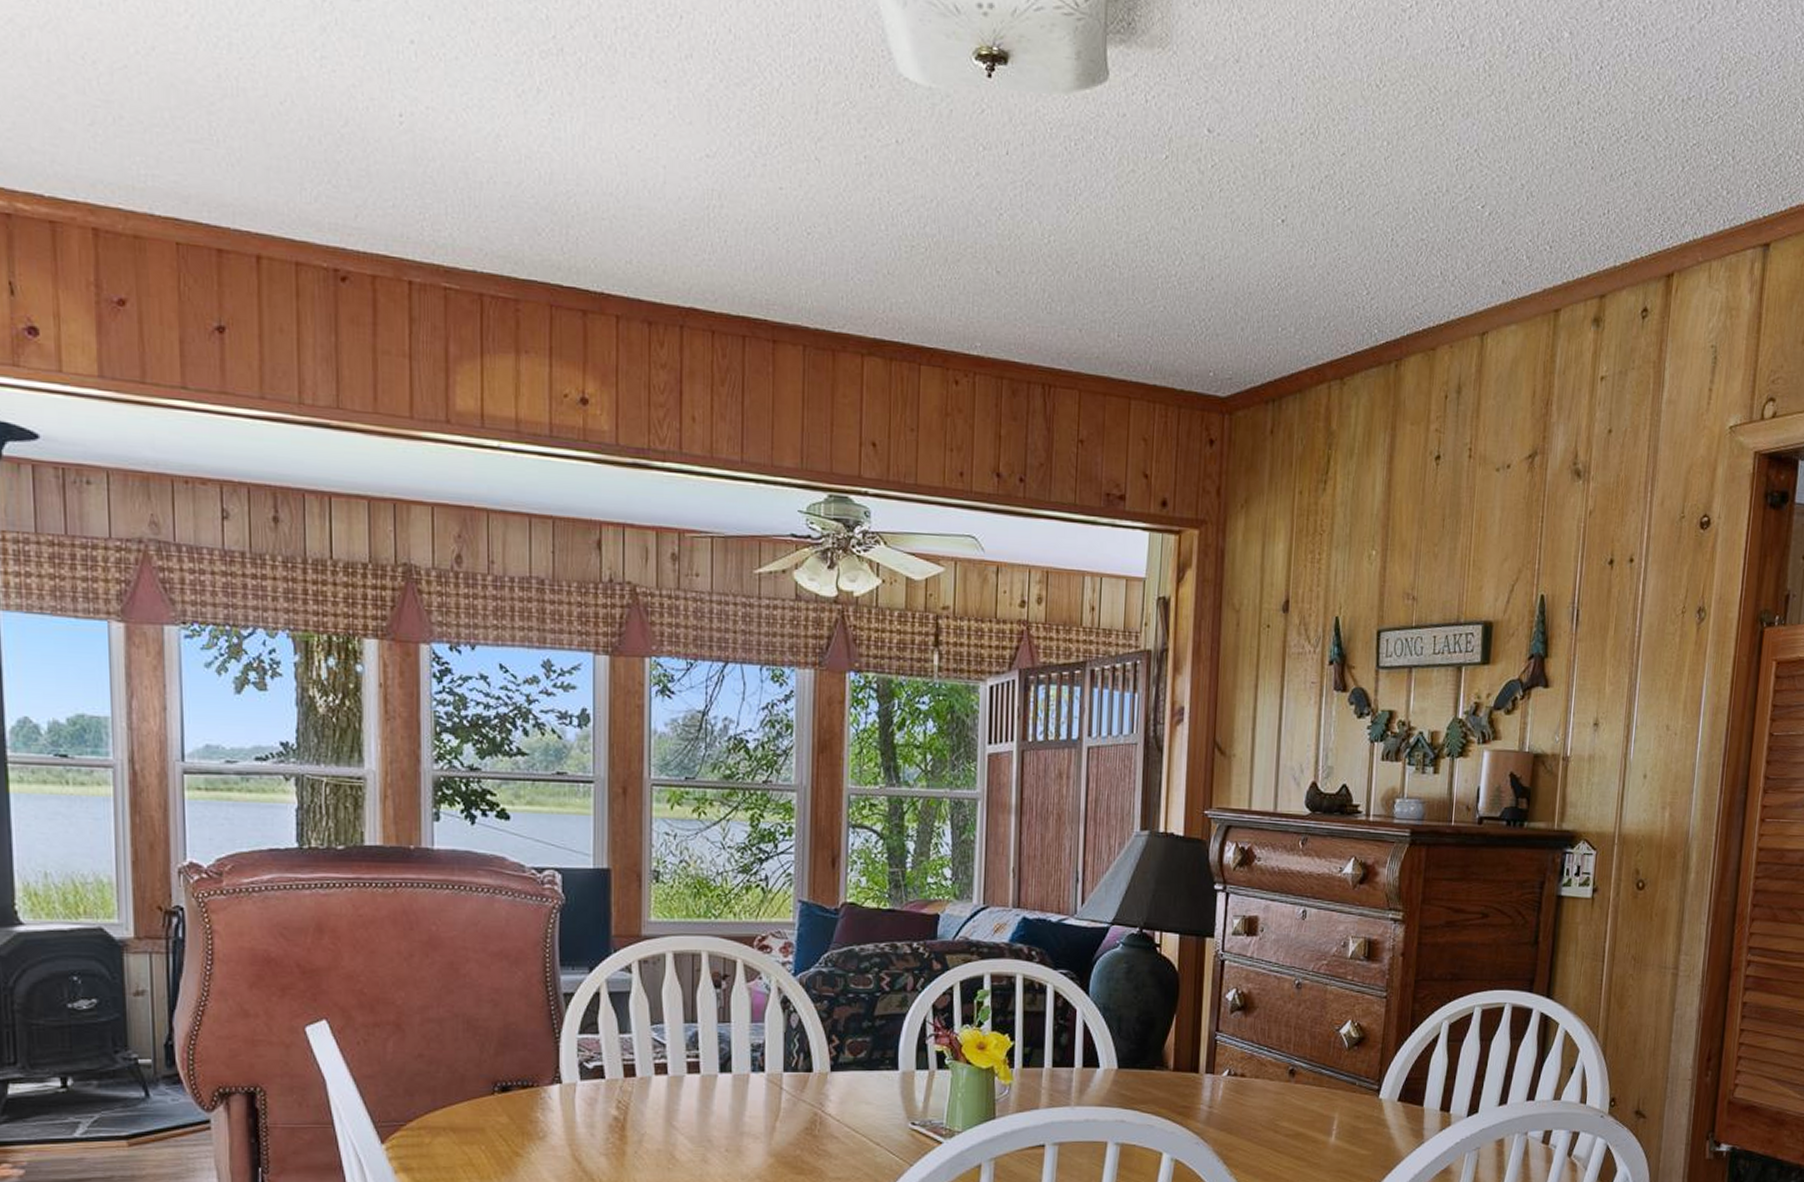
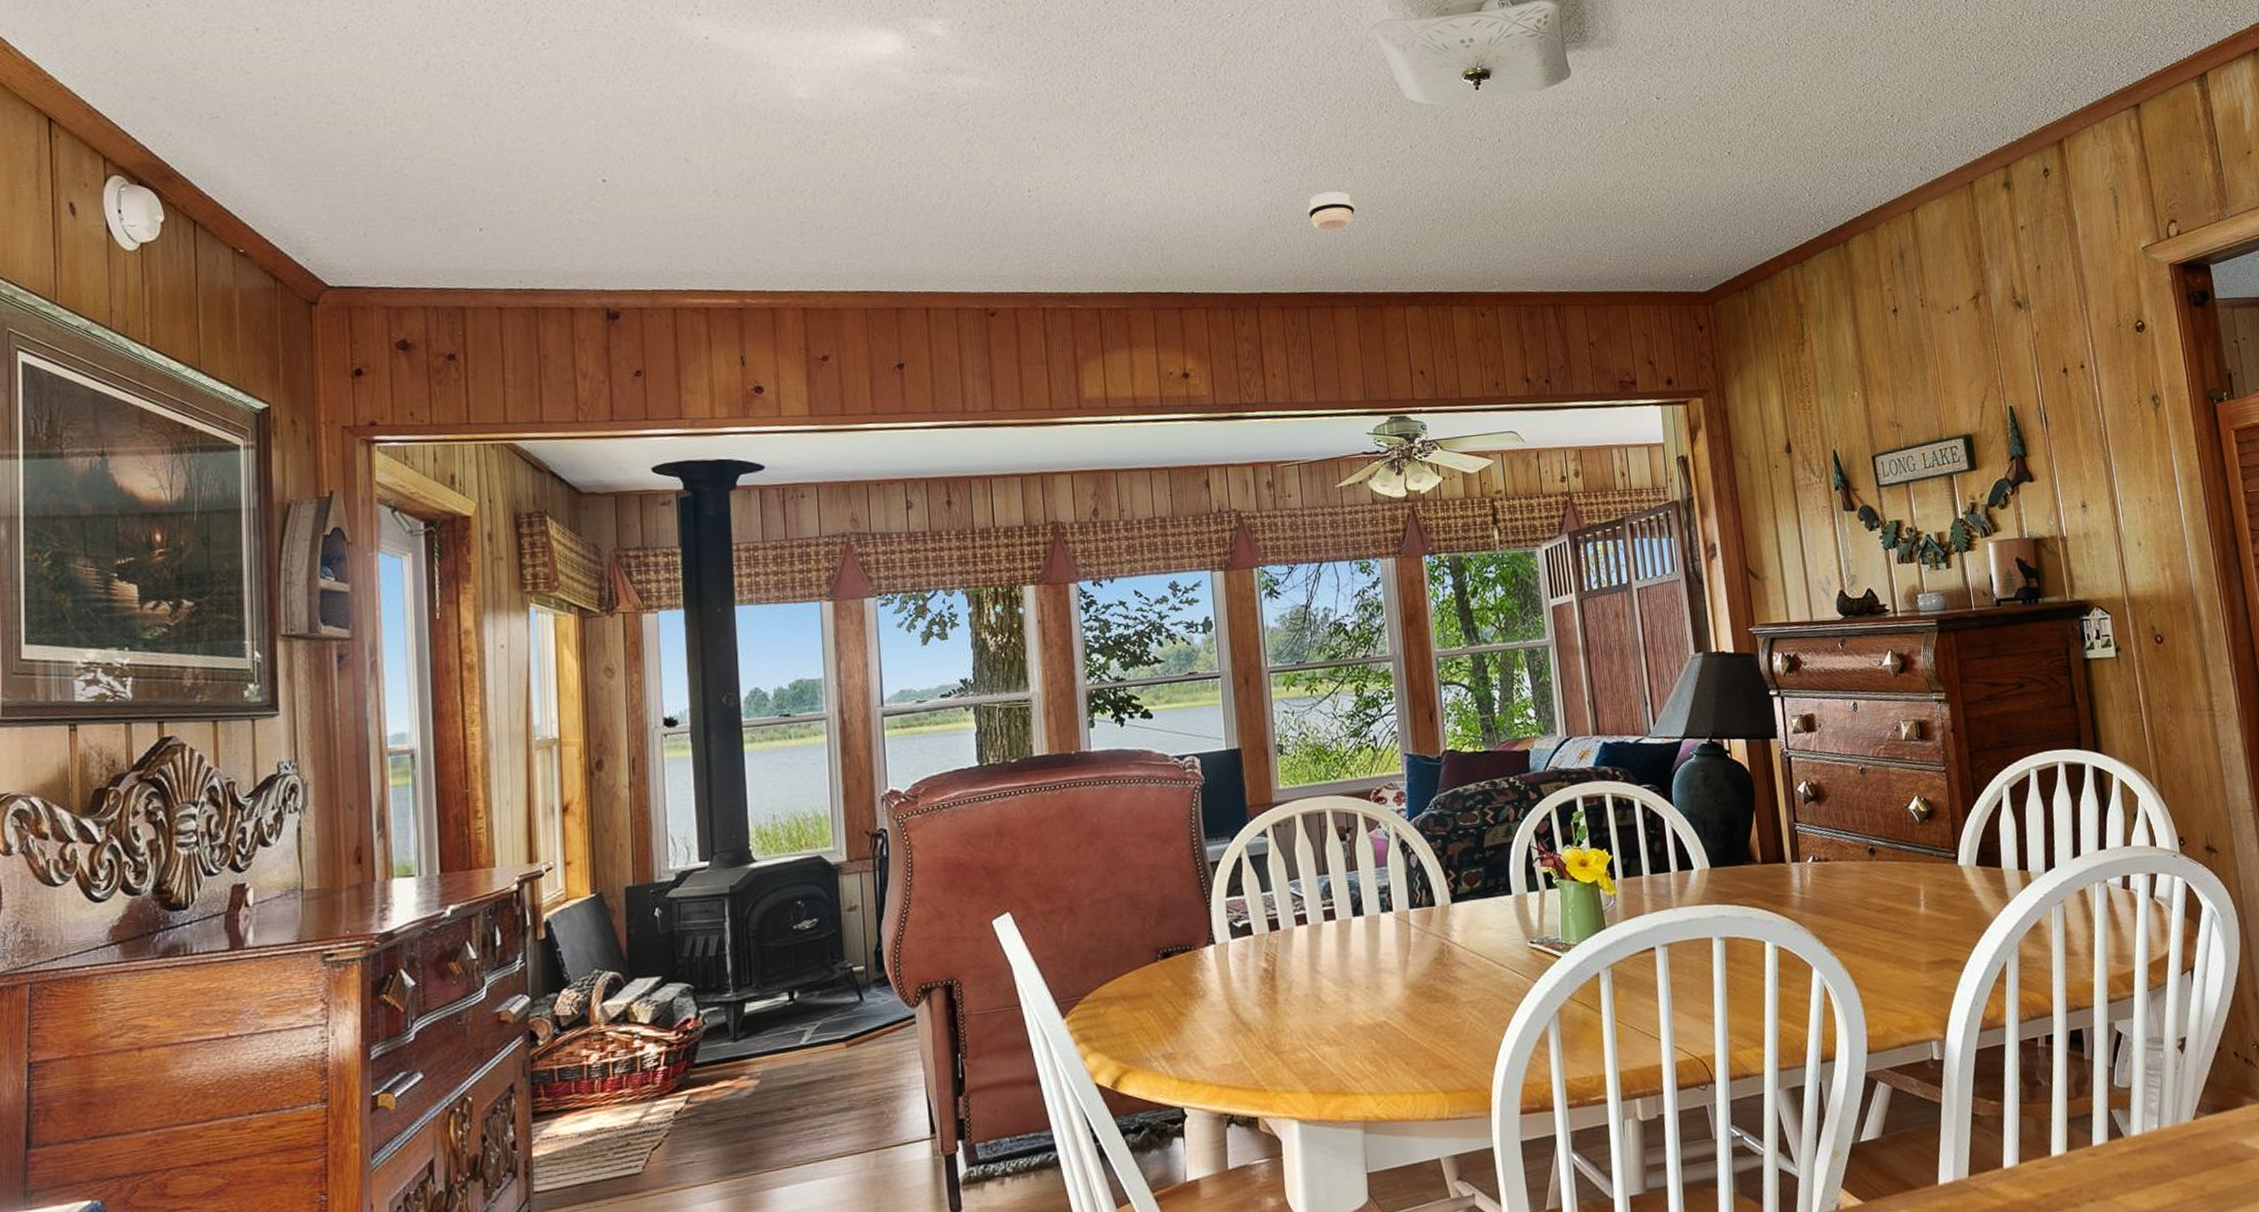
smoke detector: none [757,185,817,241] -> present [1307,191,1355,232]

